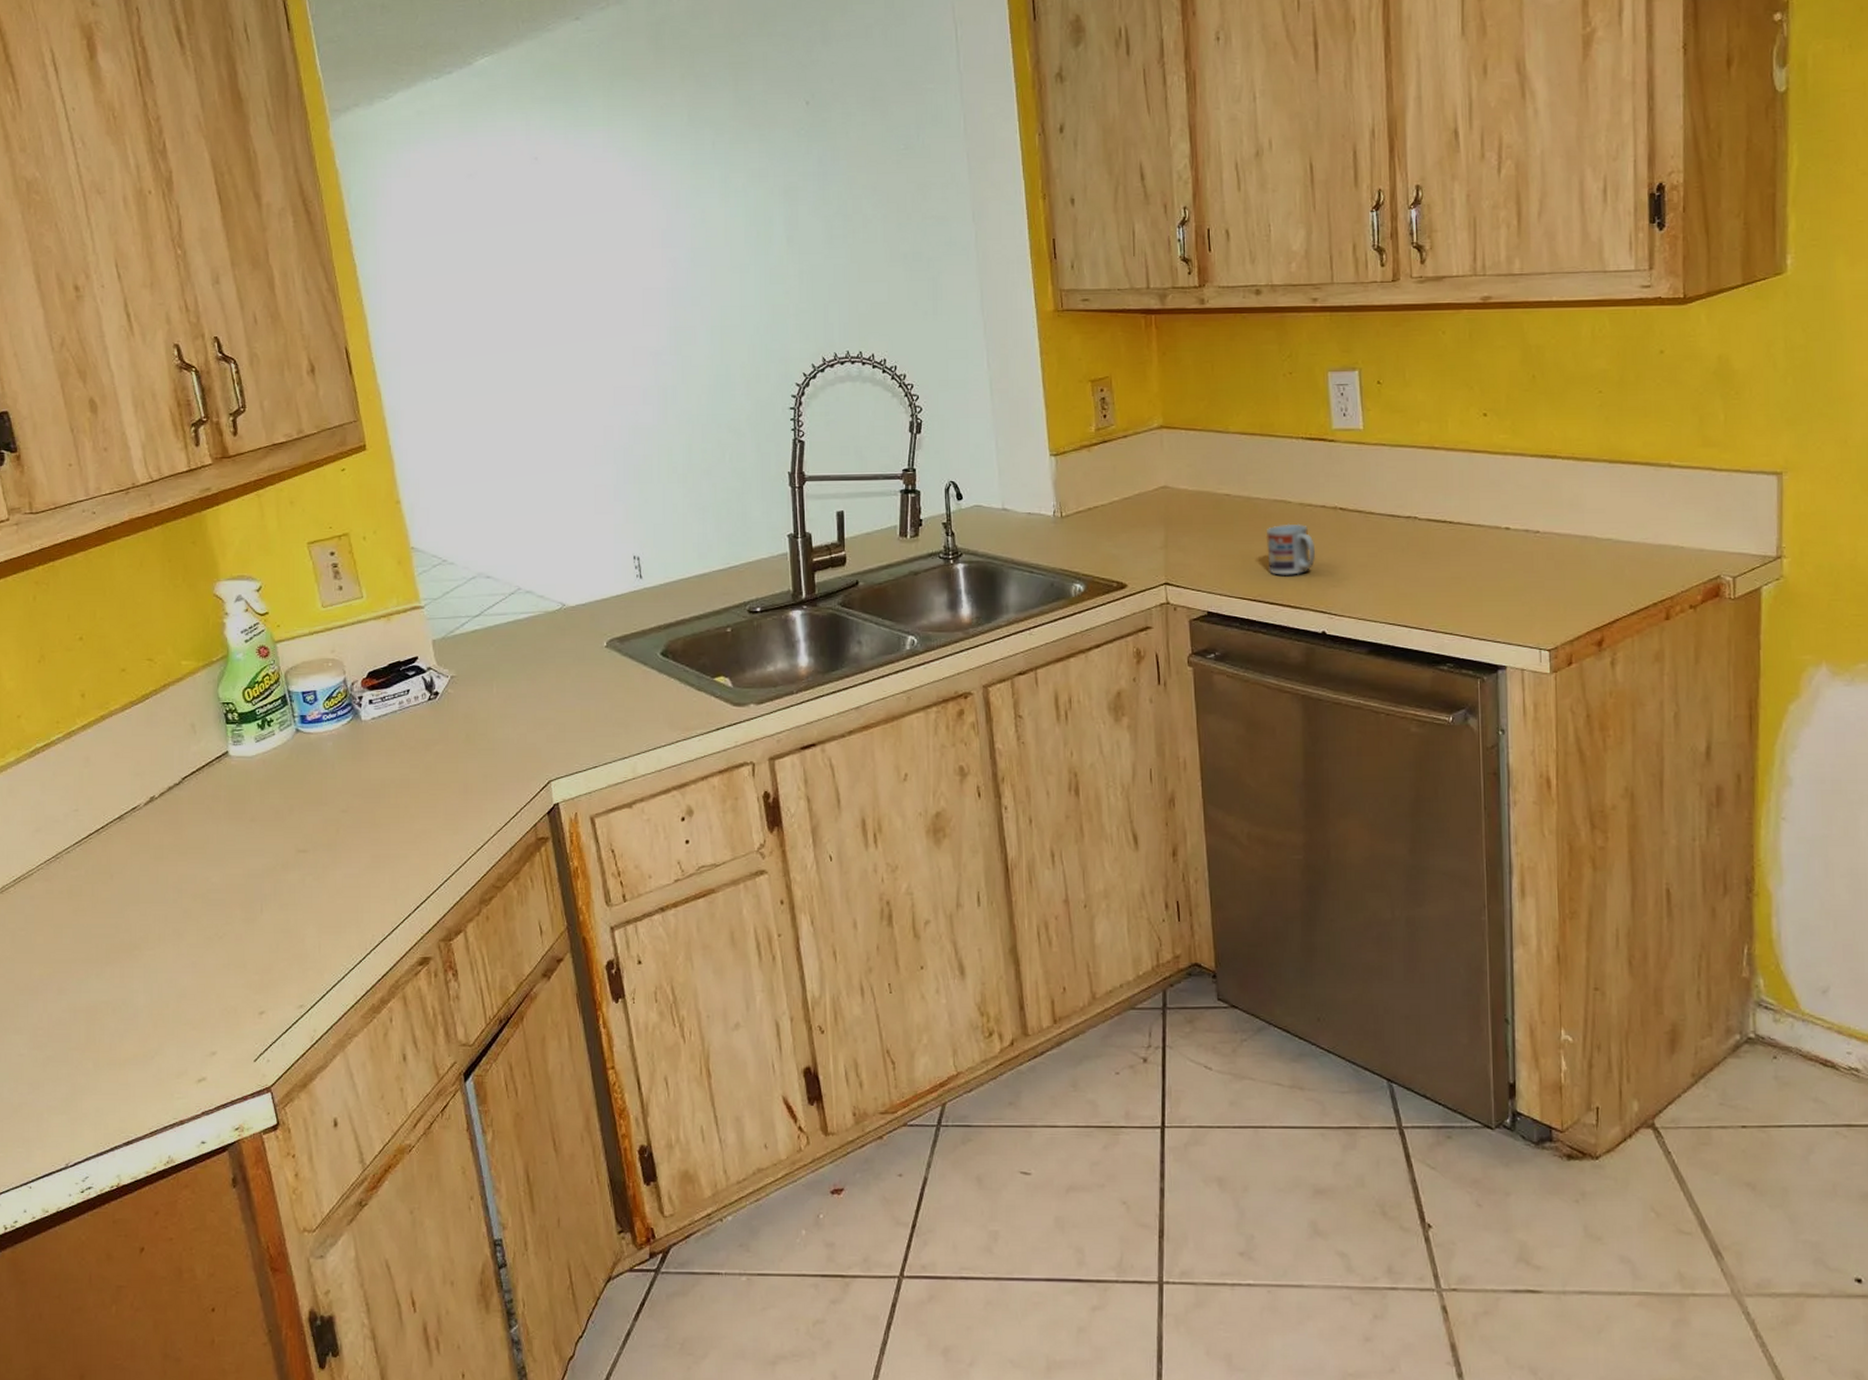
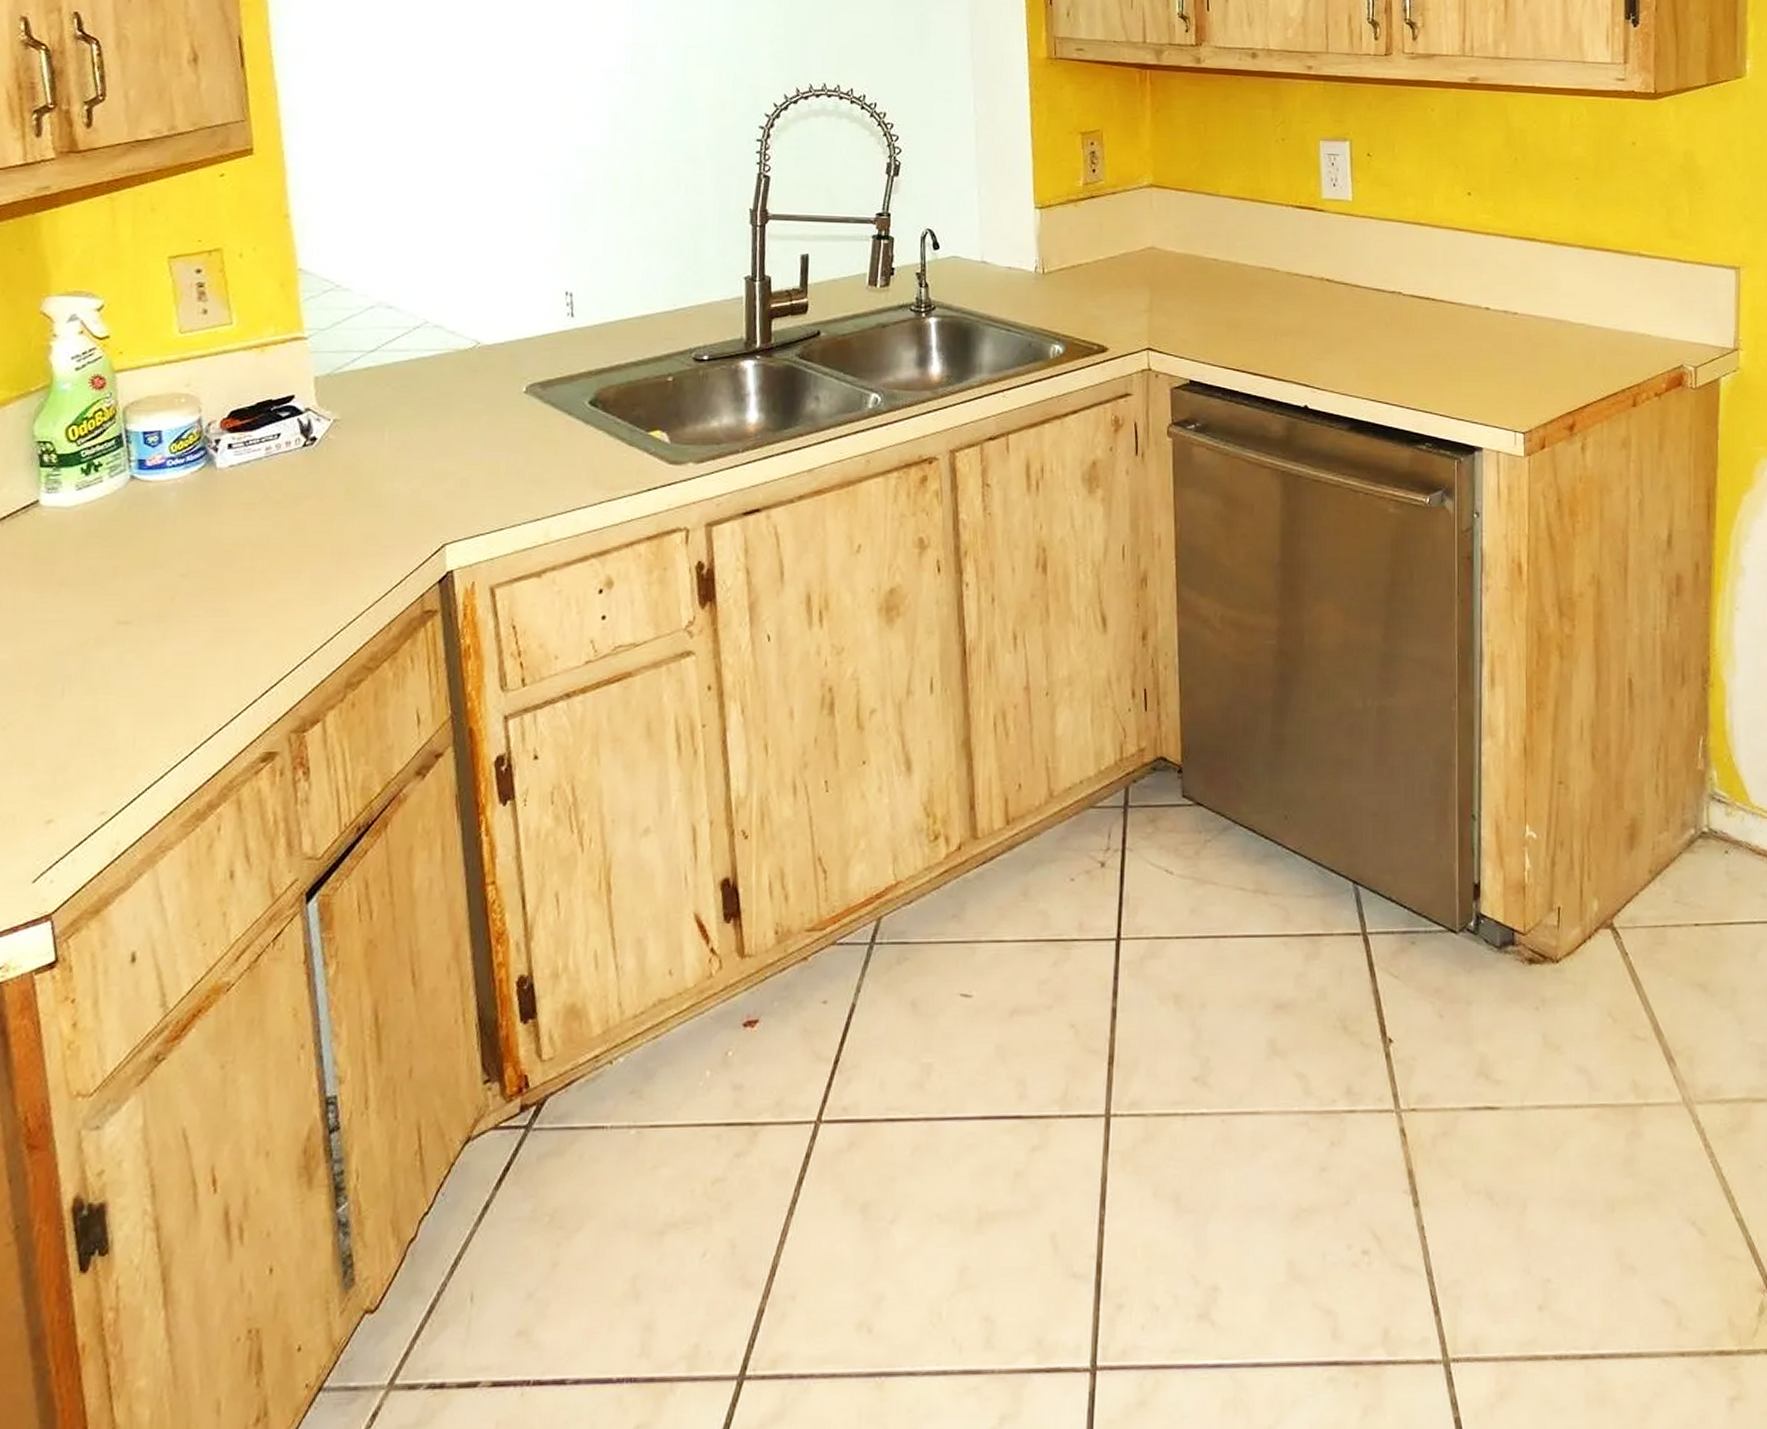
cup: present [1266,523,1316,575] -> none [1252,292,1301,346]

